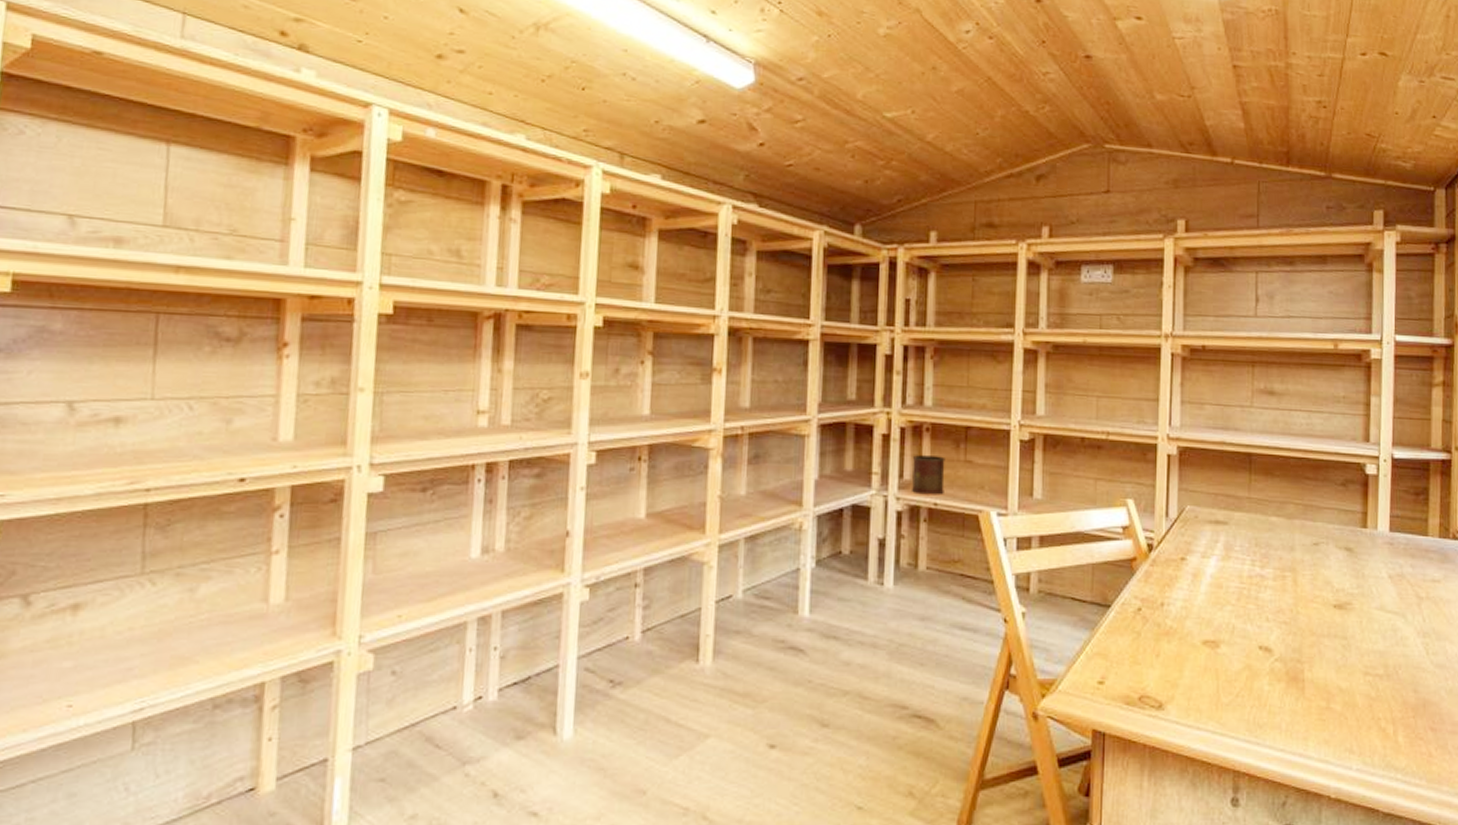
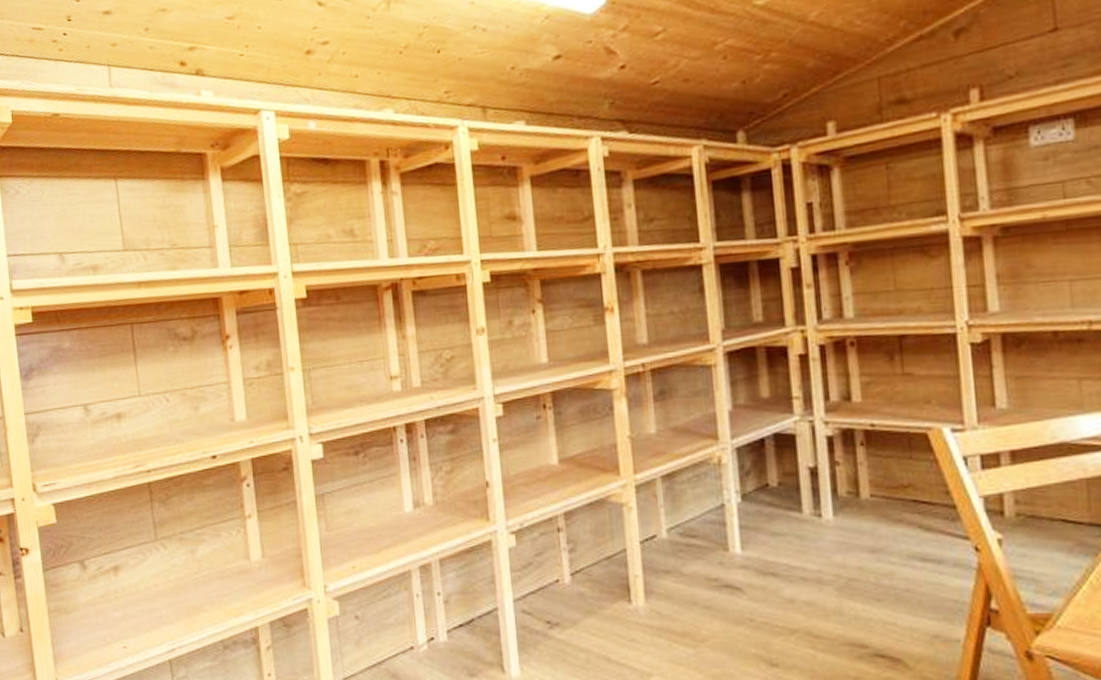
paint can: present [912,455,945,495] -> none [839,371,882,416]

